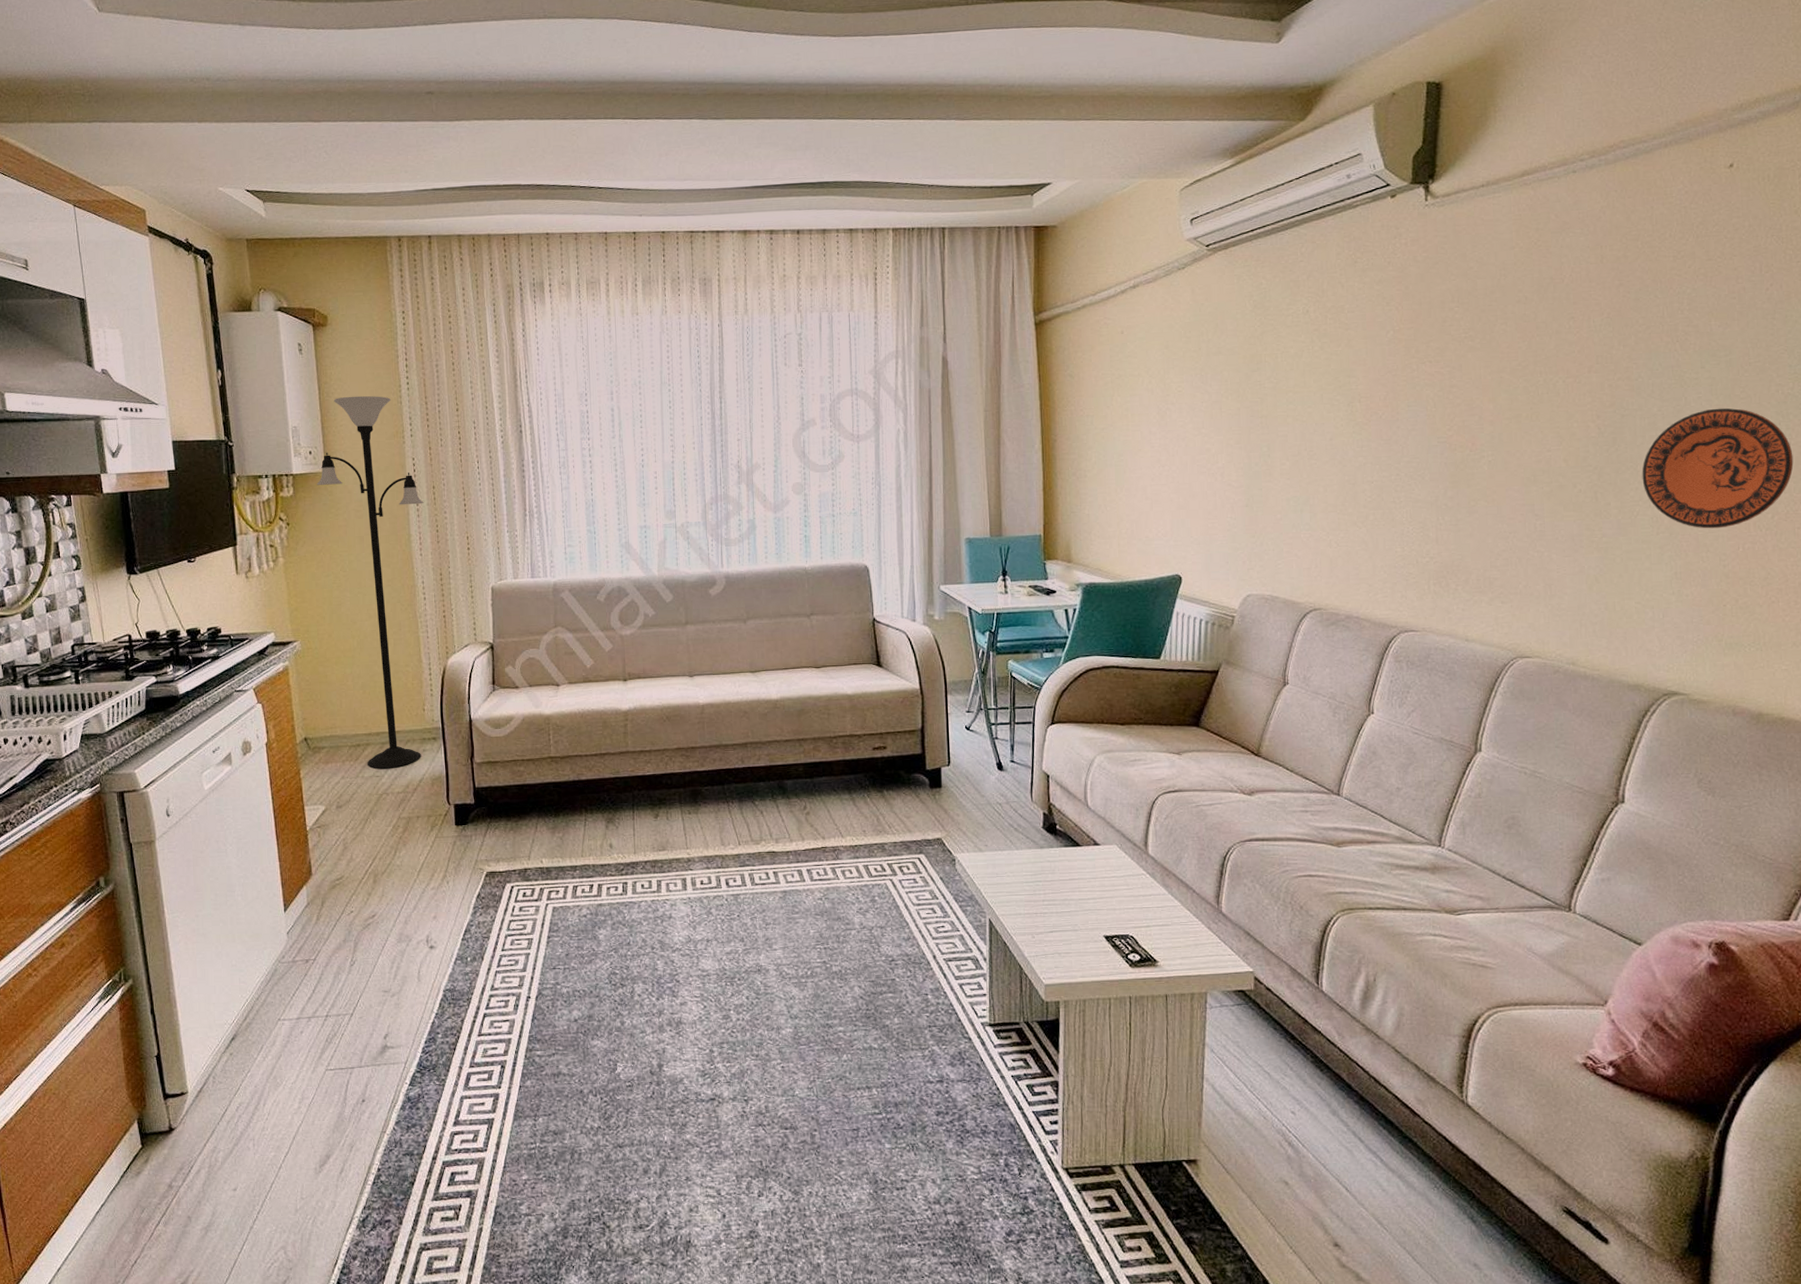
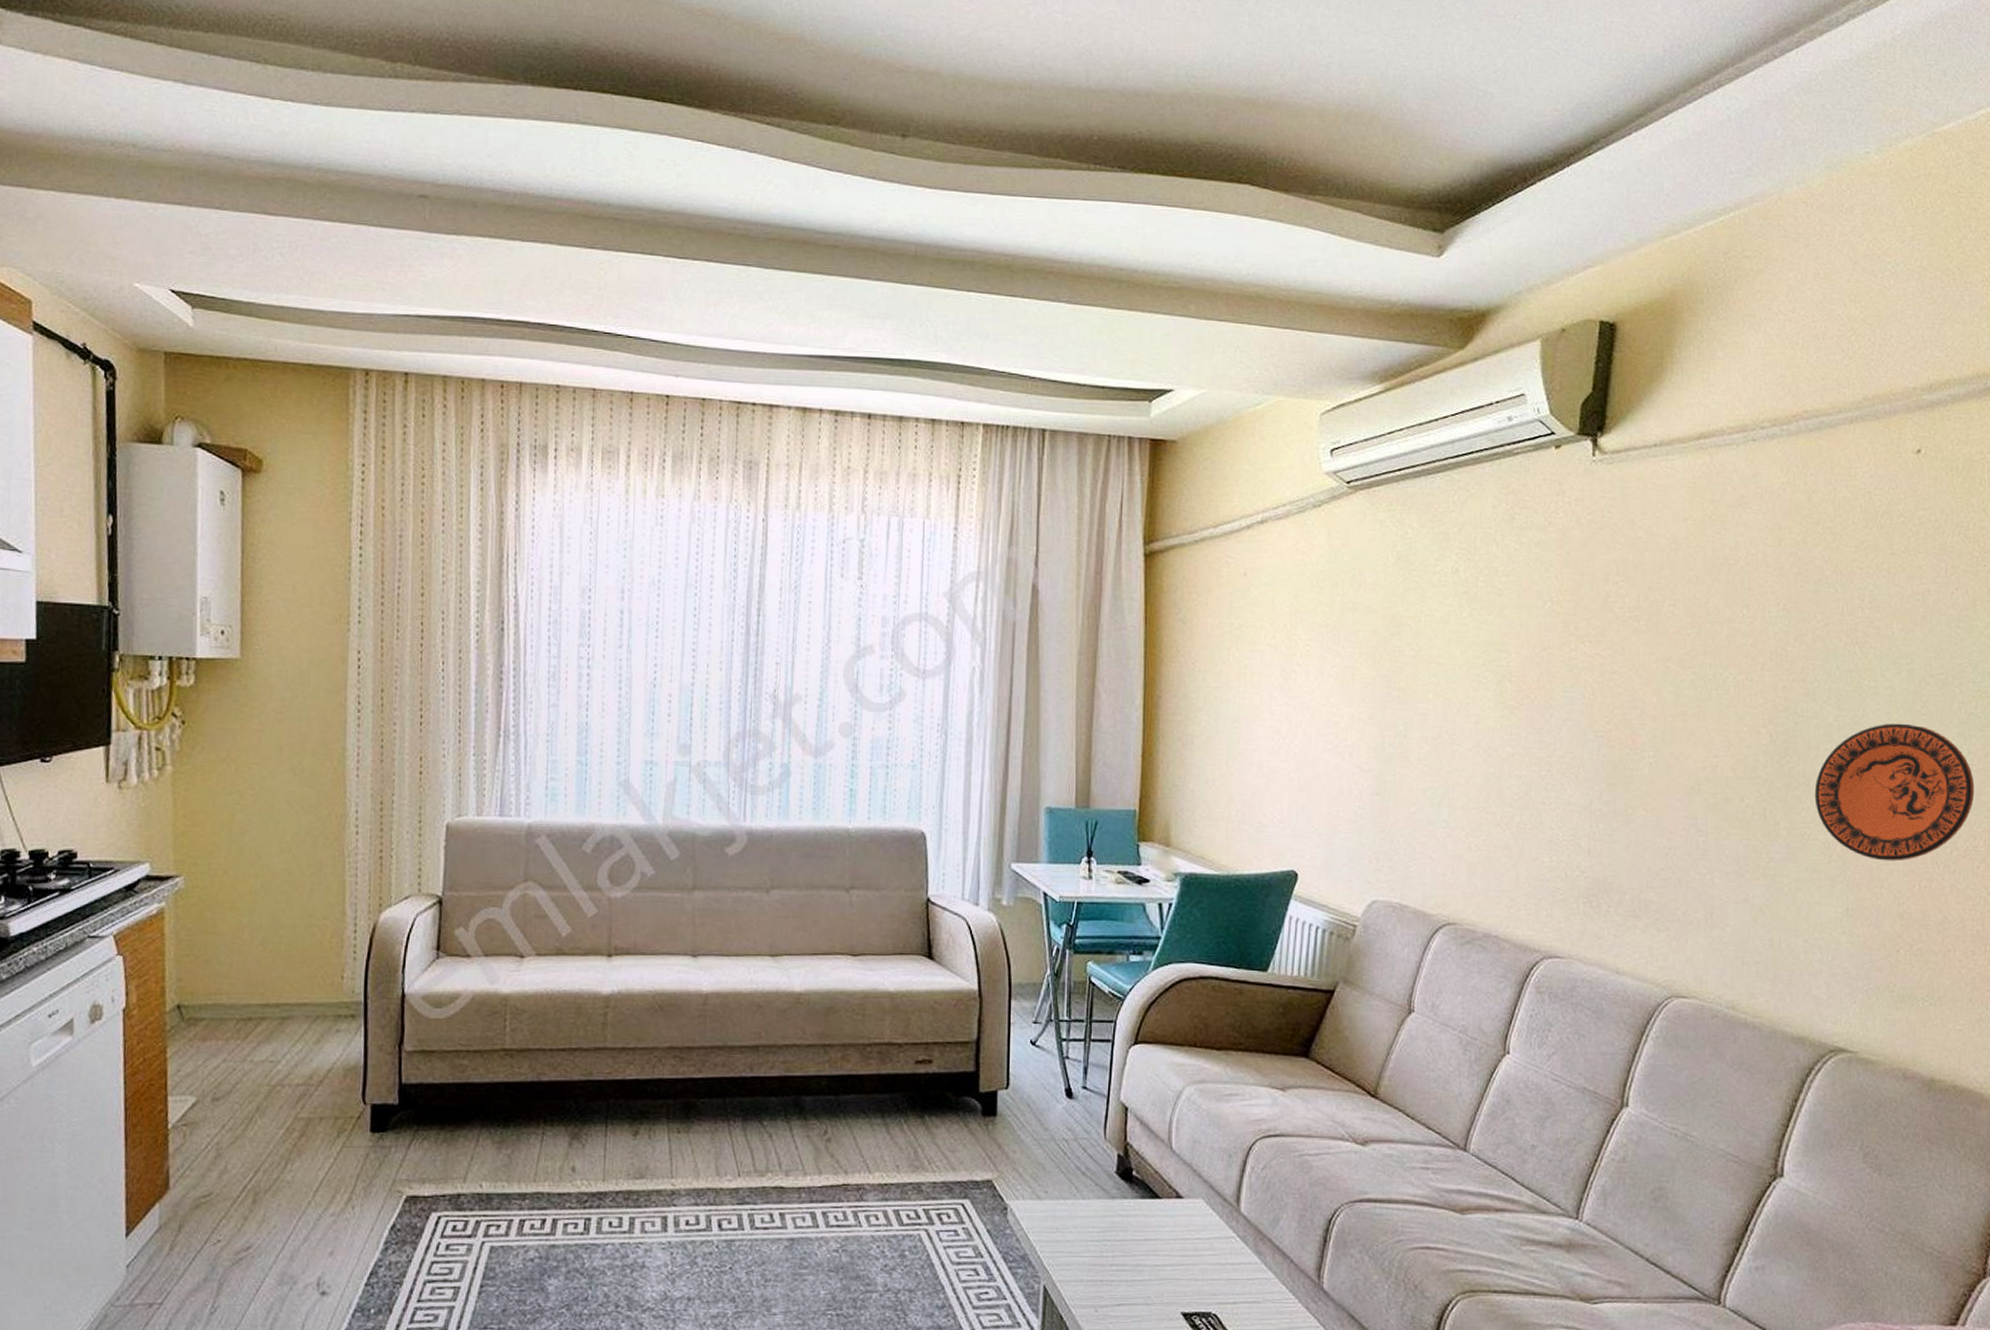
floor lamp: present [317,395,424,768] -> none [227,564,368,1052]

